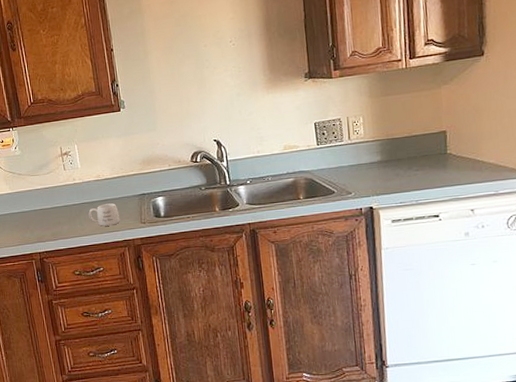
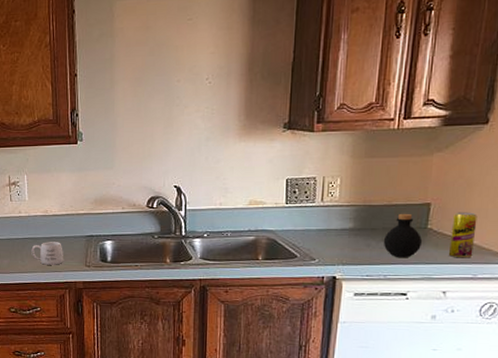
bottle: none [409,142,445,184] -> present [383,213,423,258]
beverage can: none [467,135,492,178] -> present [448,212,478,258]

